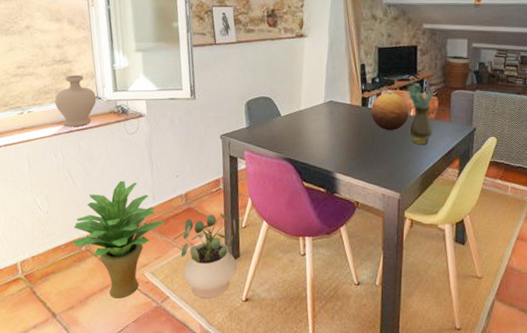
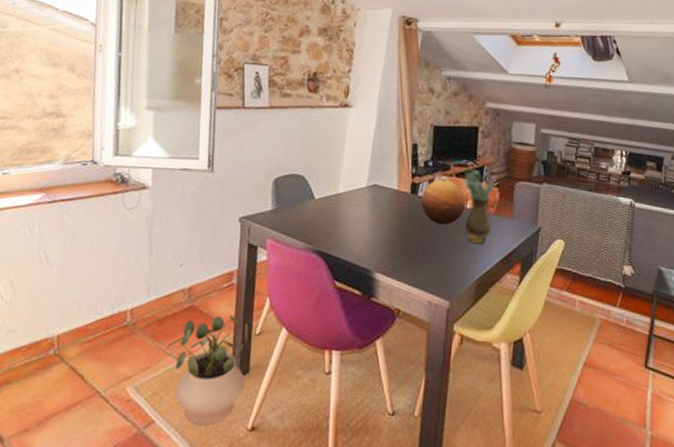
decorative vase: present [55,74,97,127] -> none [38,131,92,196]
potted plant: present [72,180,165,298] -> none [37,267,160,421]

